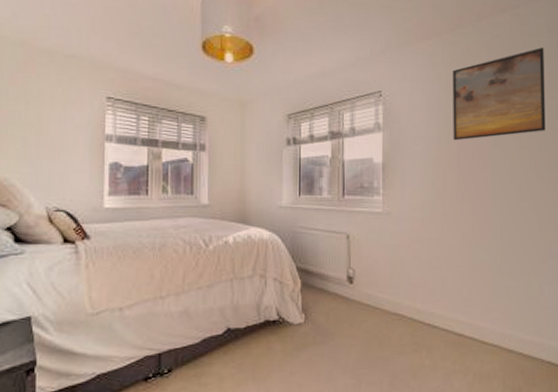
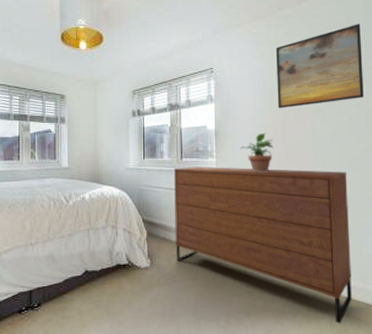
dresser: none [334,206,527,383] -> present [174,167,352,324]
potted plant: none [409,167,448,213] -> present [239,132,274,172]

